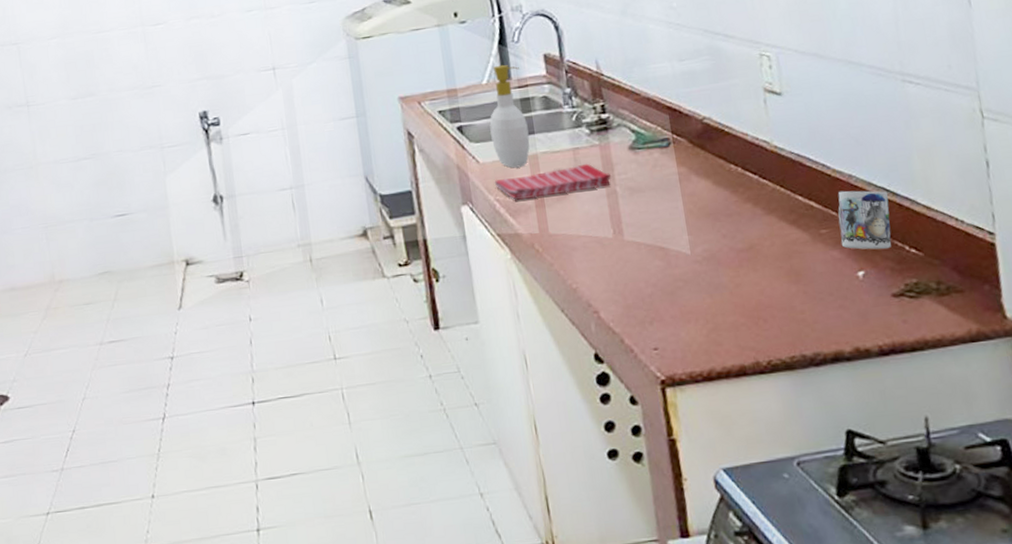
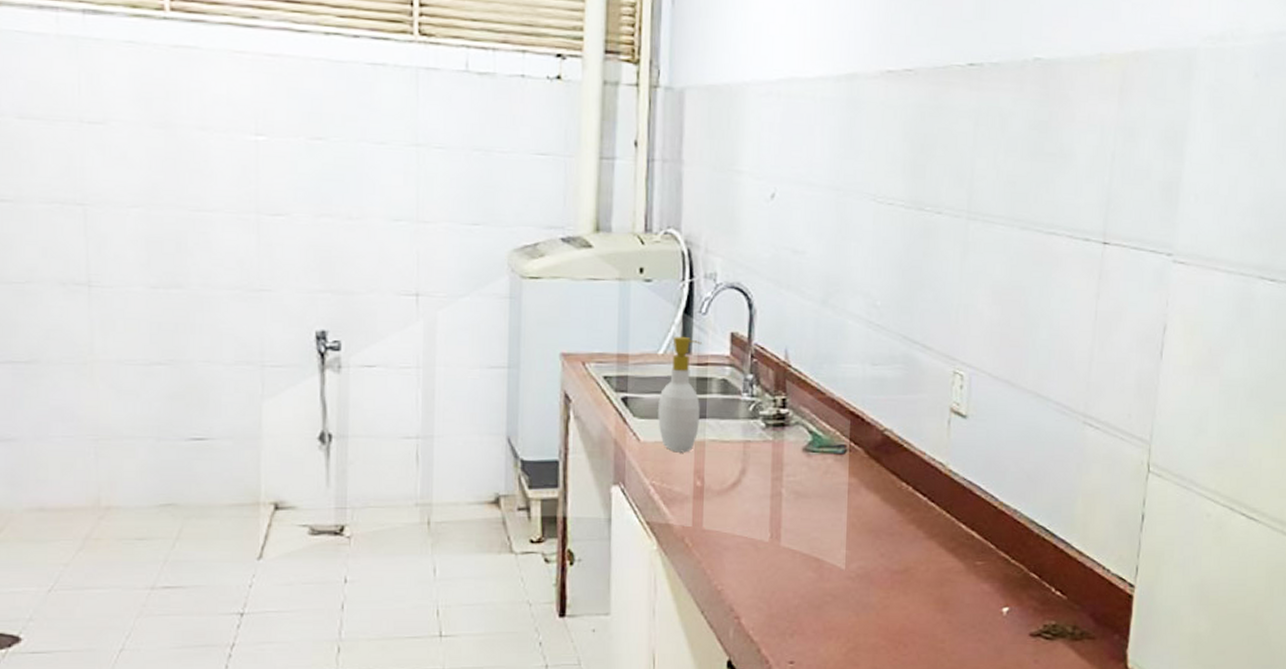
dish towel: present [494,163,612,201] -> none [652,459,780,489]
mug: present [838,190,892,250] -> none [993,525,1047,589]

